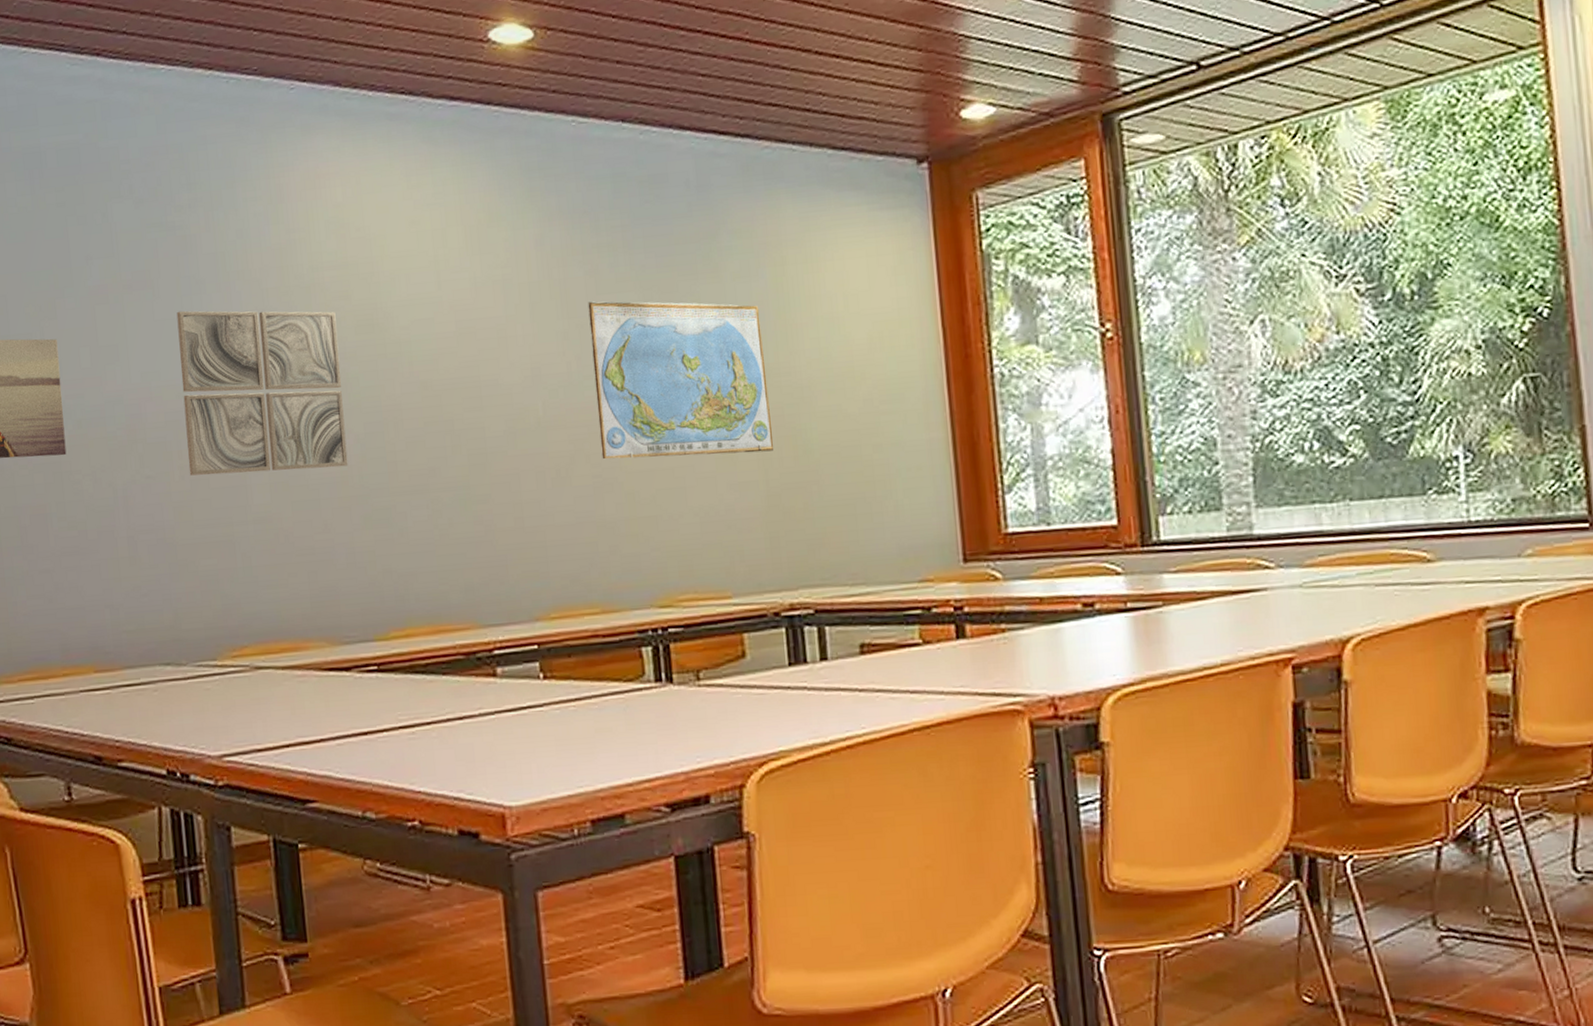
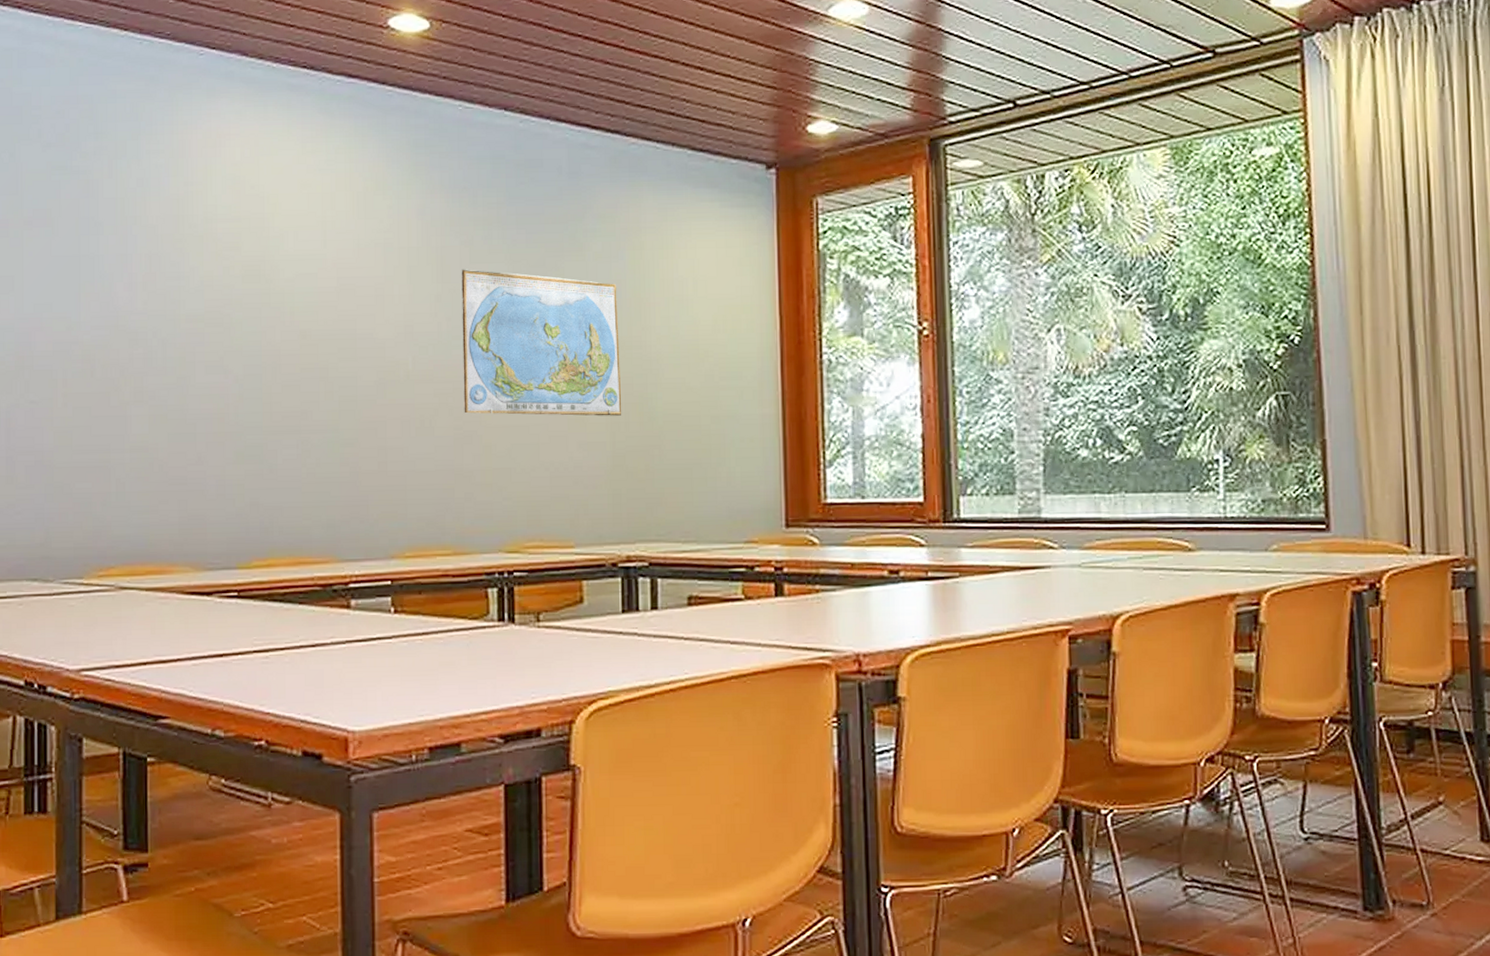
wall art: present [176,310,348,476] -> none [72,249,226,405]

